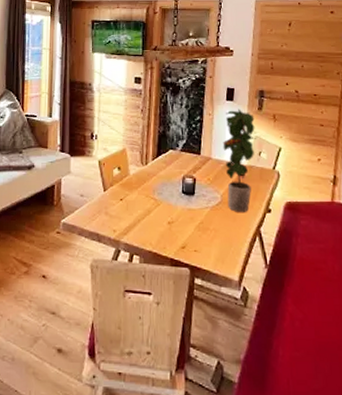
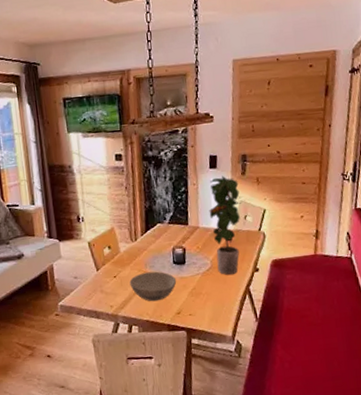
bowl: none [135,199,184,232] -> present [129,271,177,302]

